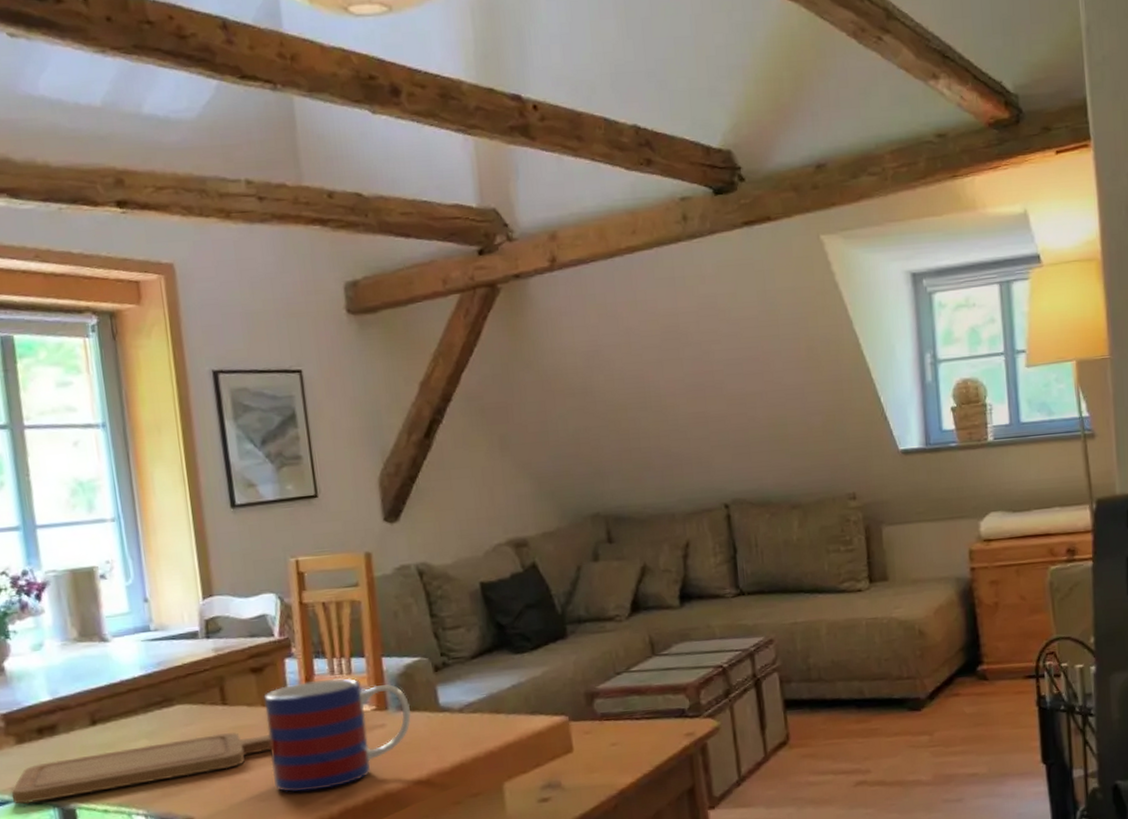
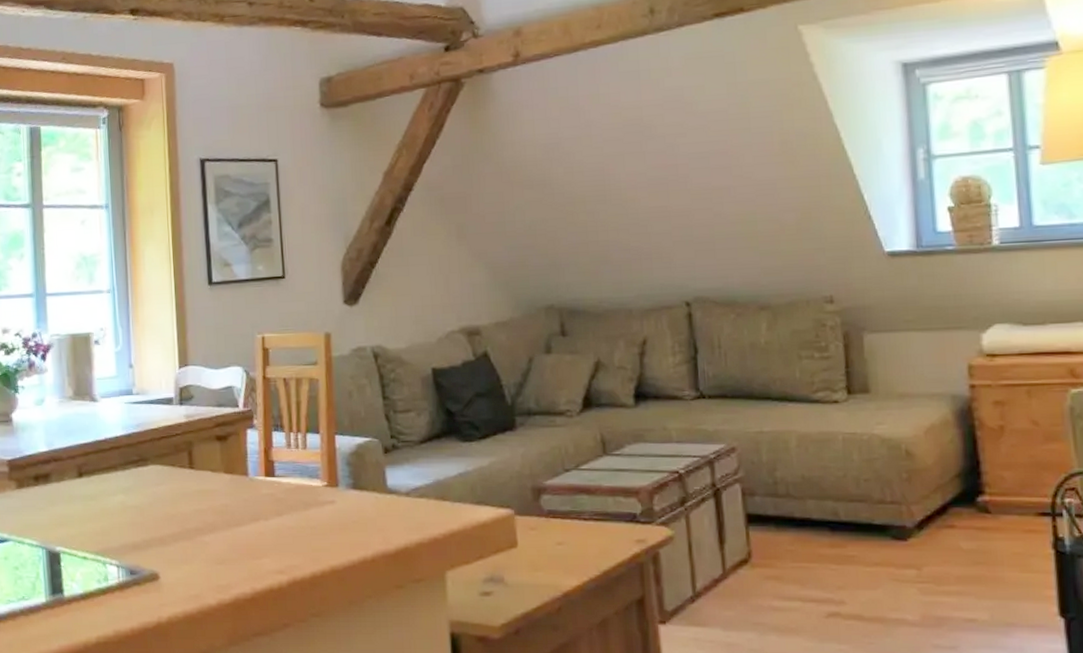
chopping board: present [11,732,272,805] -> none [9,495,230,544]
mug: present [263,678,411,792] -> none [226,452,360,559]

